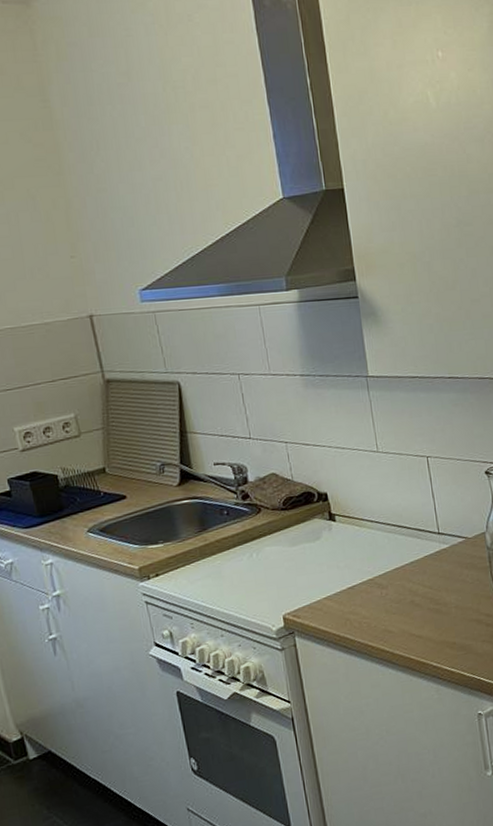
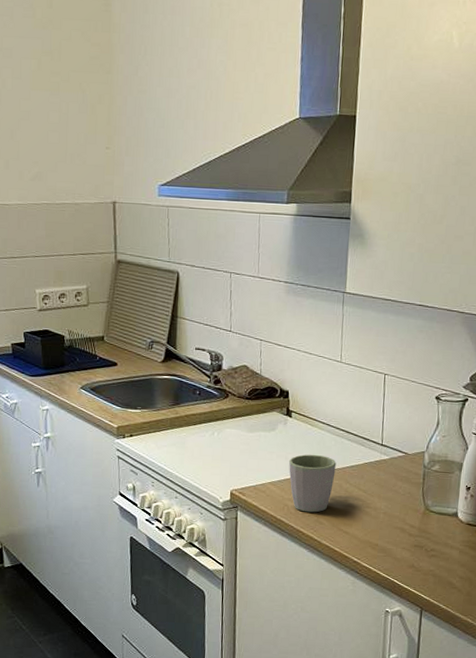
mug: none [342,557,395,623] -> present [289,454,336,513]

